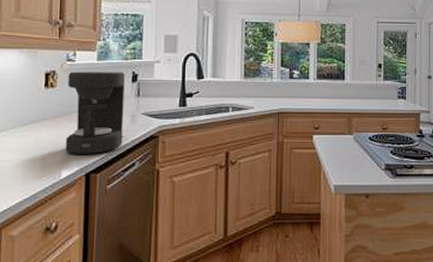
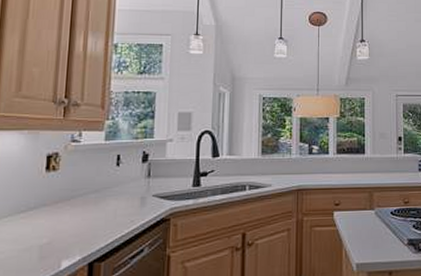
coffee maker: present [65,71,125,154] -> none [66,152,135,242]

